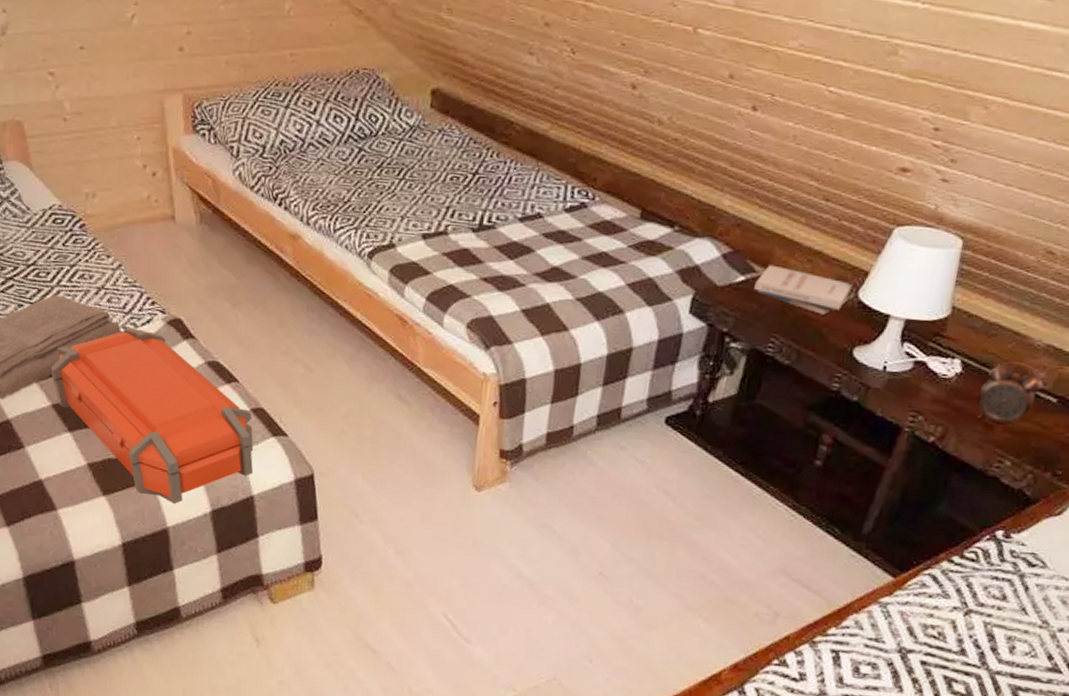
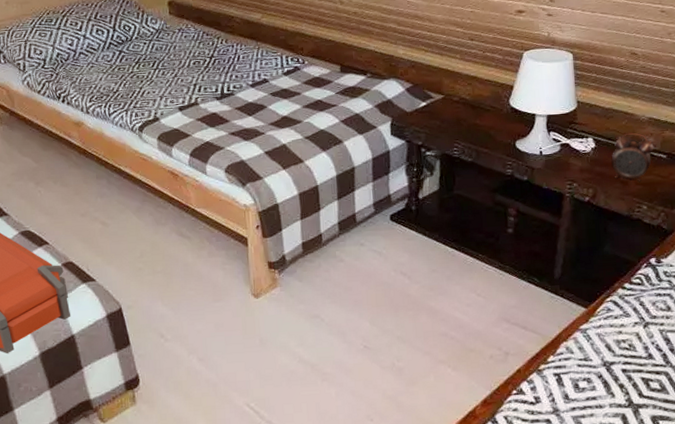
books: present [754,264,855,315] -> none [434,91,507,122]

